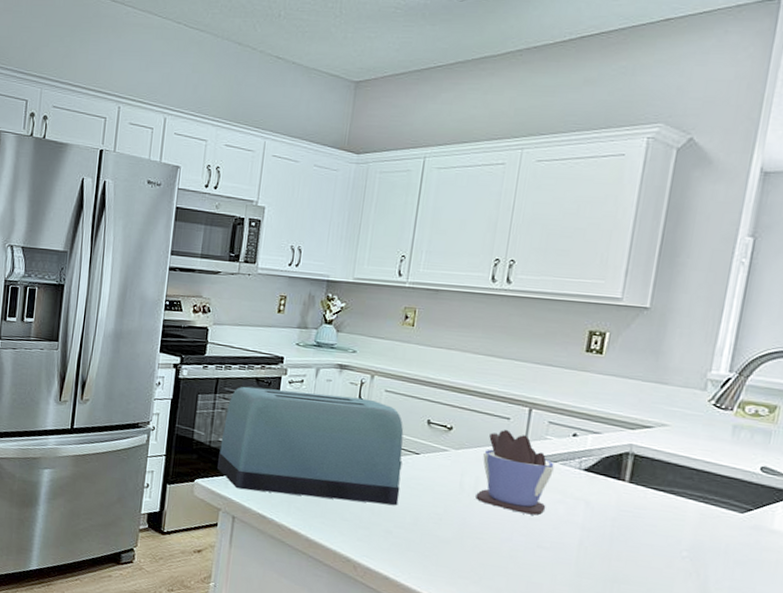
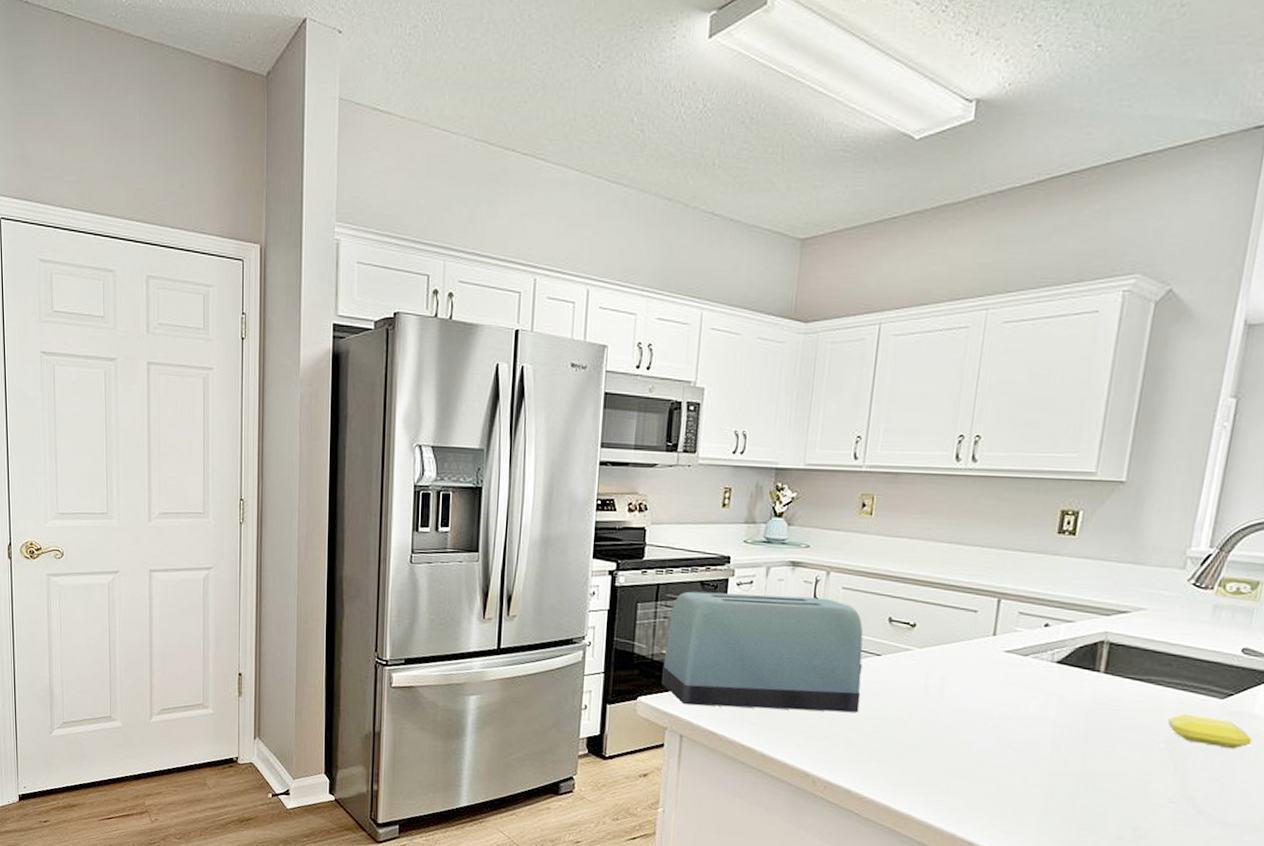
cup: present [476,430,554,516] -> none [942,624,1025,714]
soap bar: none [690,525,772,562] -> present [1168,713,1253,750]

